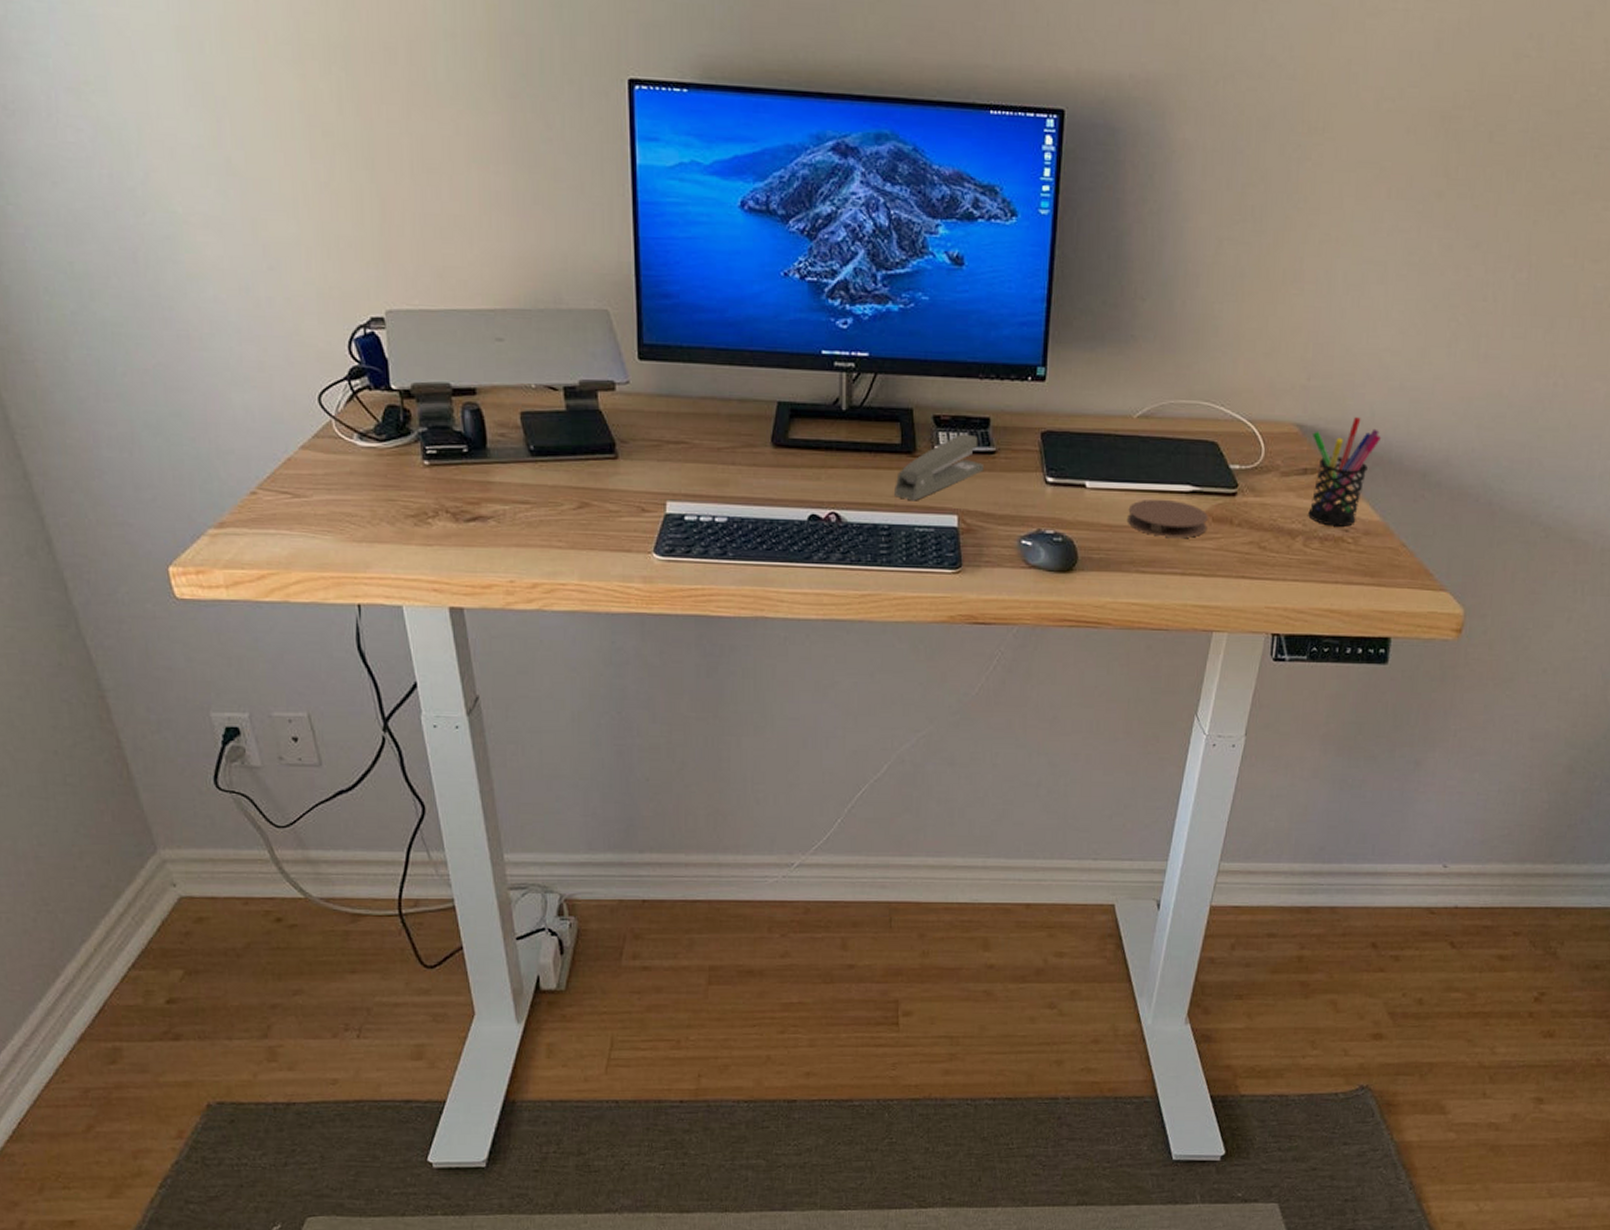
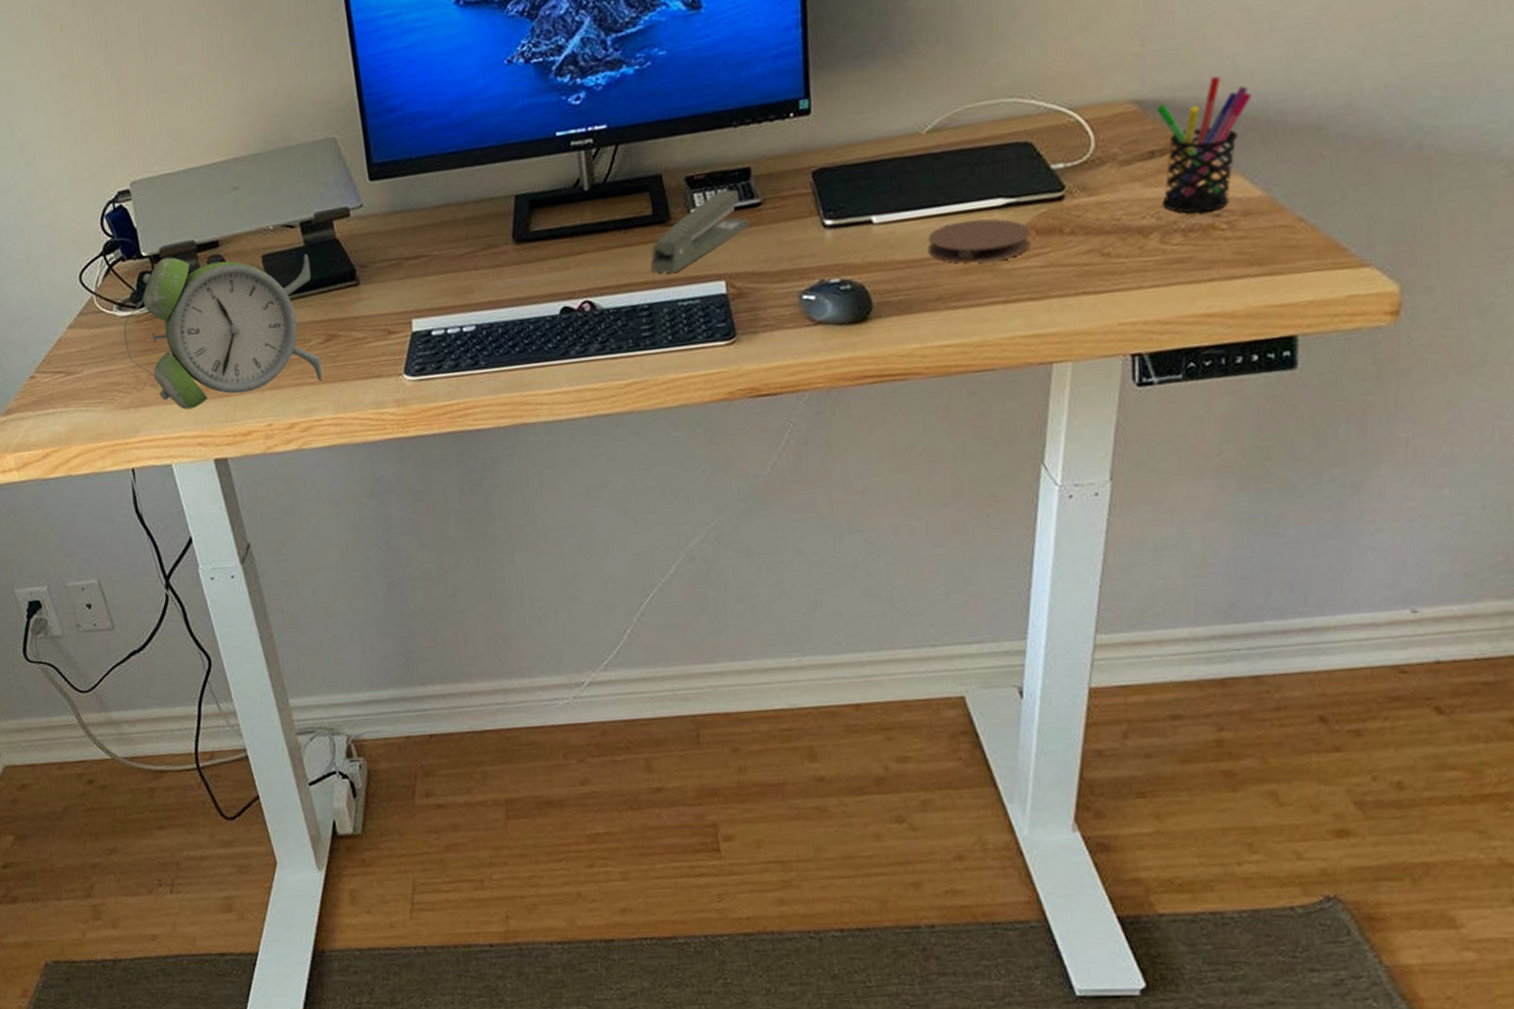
alarm clock: none [363,395,571,553] -> present [123,254,322,410]

